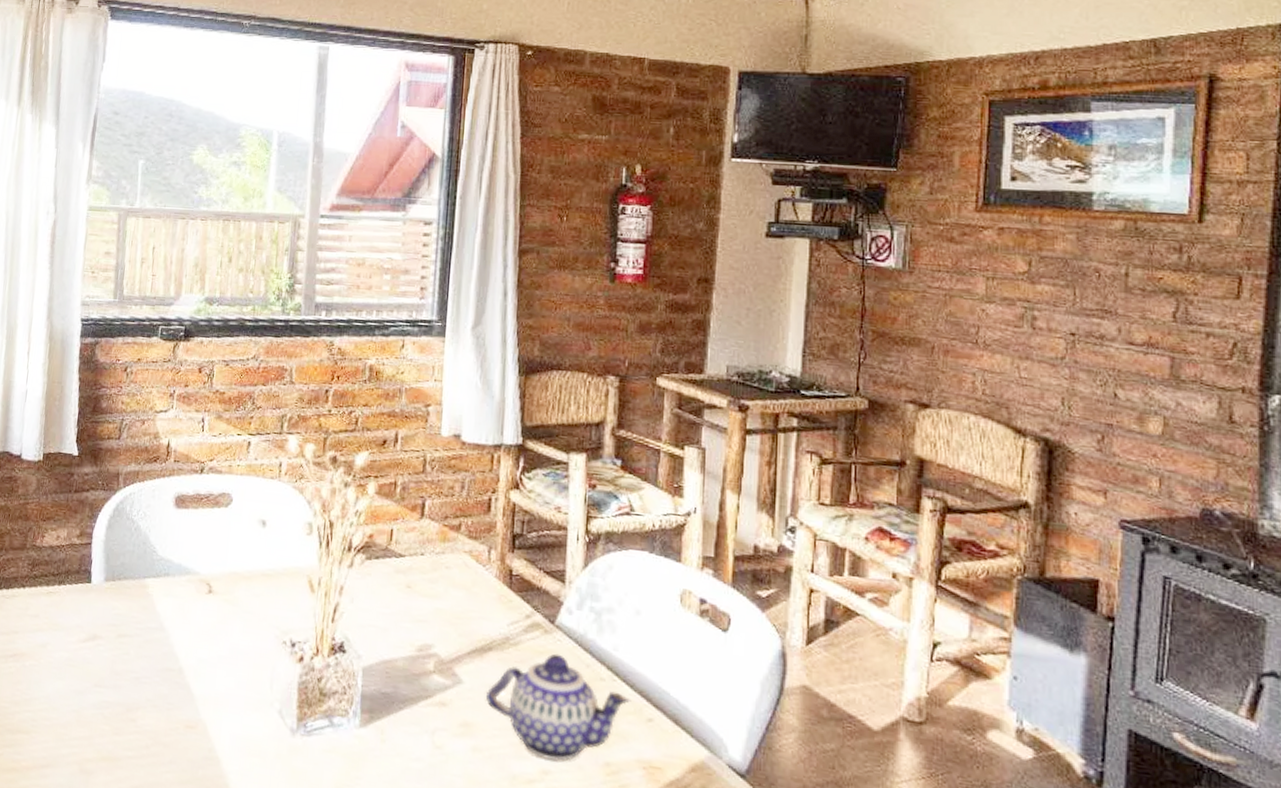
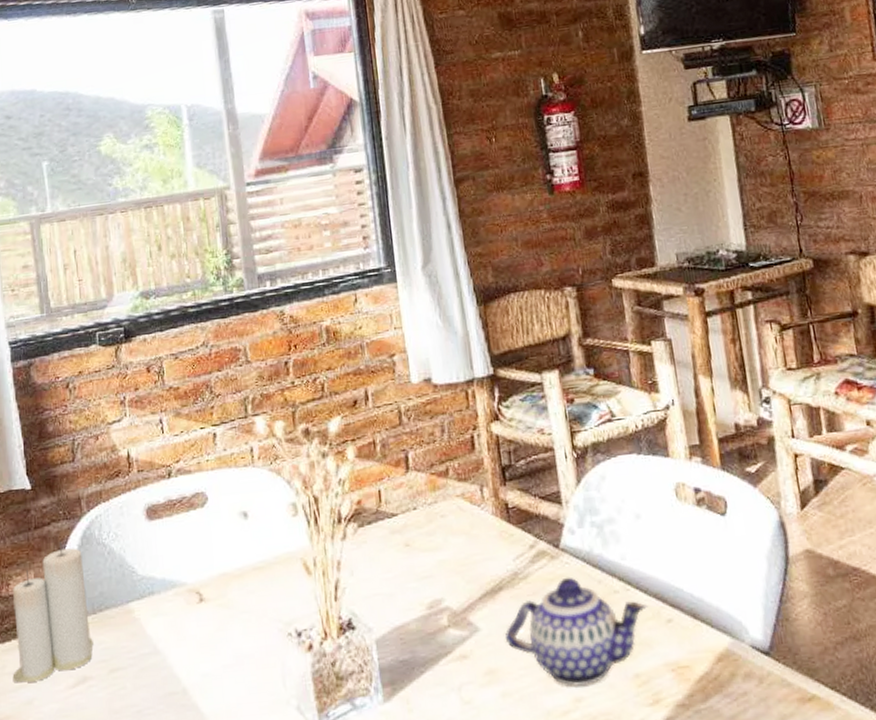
candle: none [32,509,112,629] -> present [12,542,93,682]

